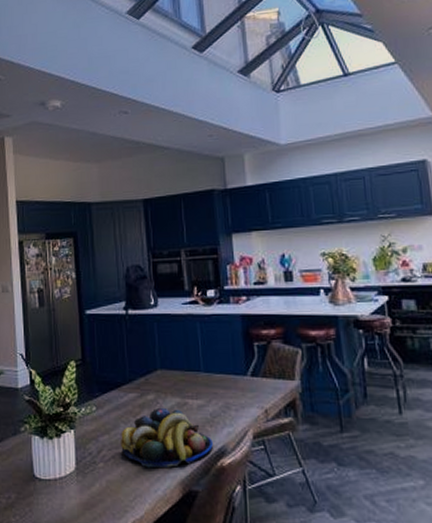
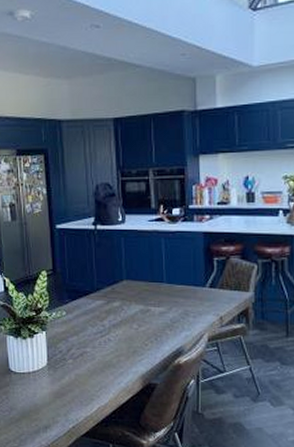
fruit bowl: present [120,407,213,468] -> none [87,313,171,365]

